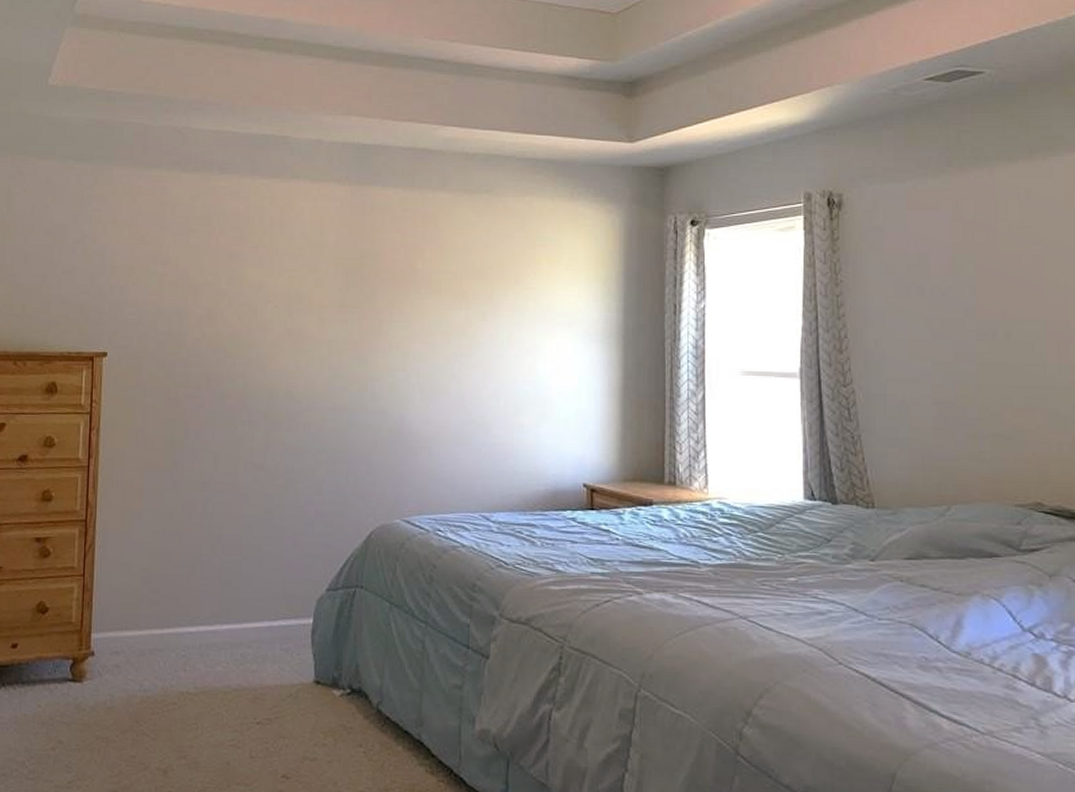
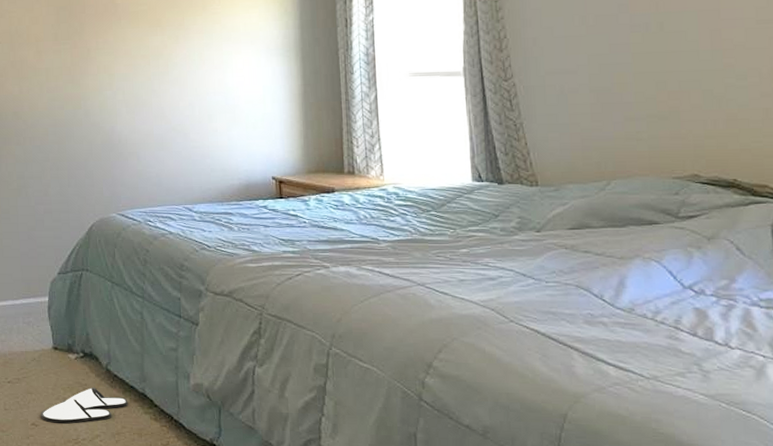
slippers: none [293,732,401,776] -> present [40,388,128,424]

